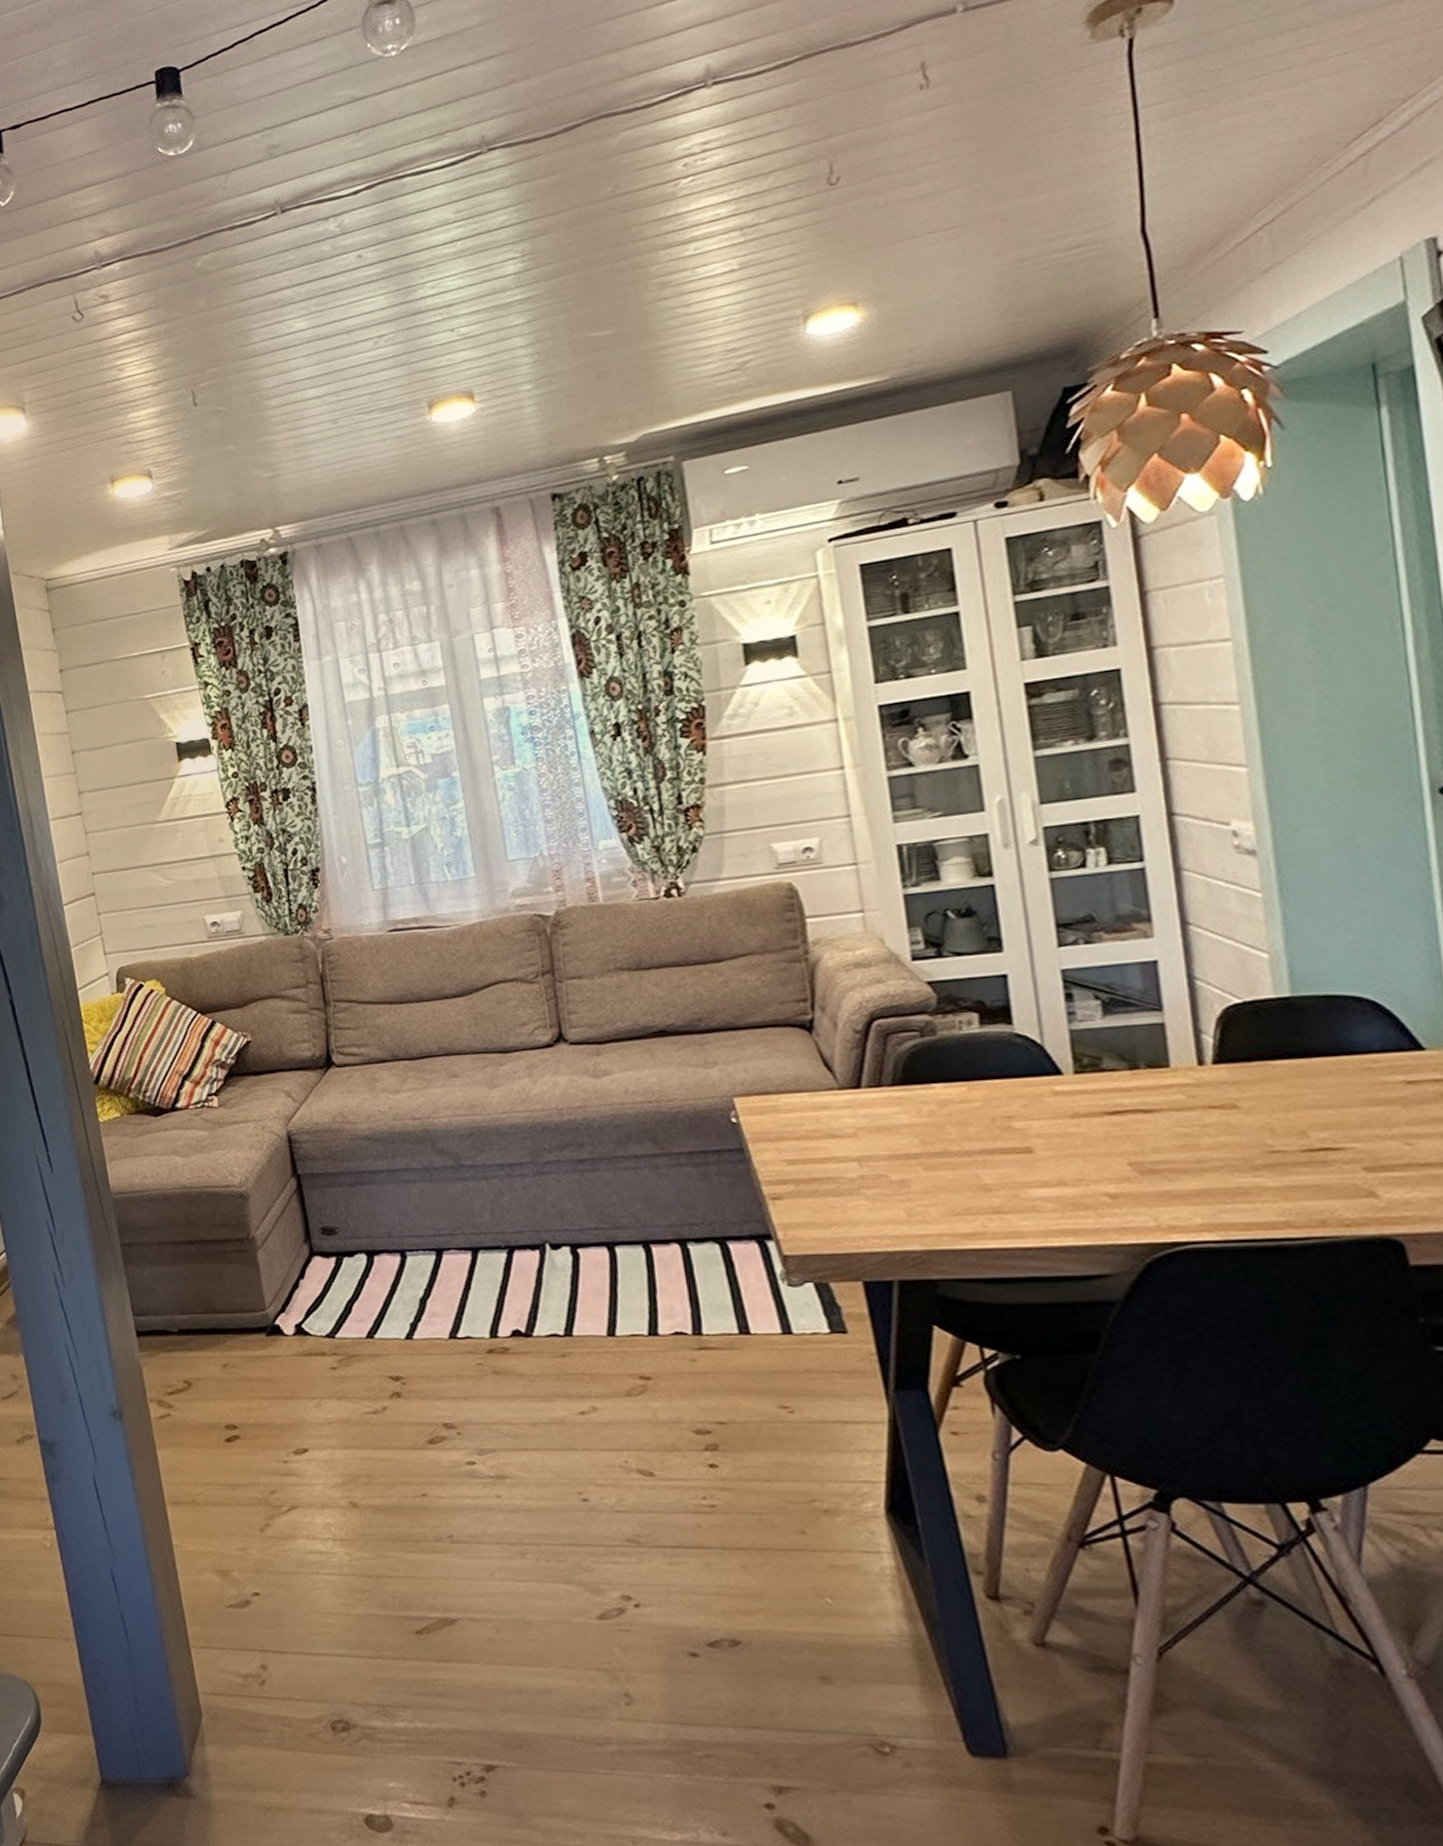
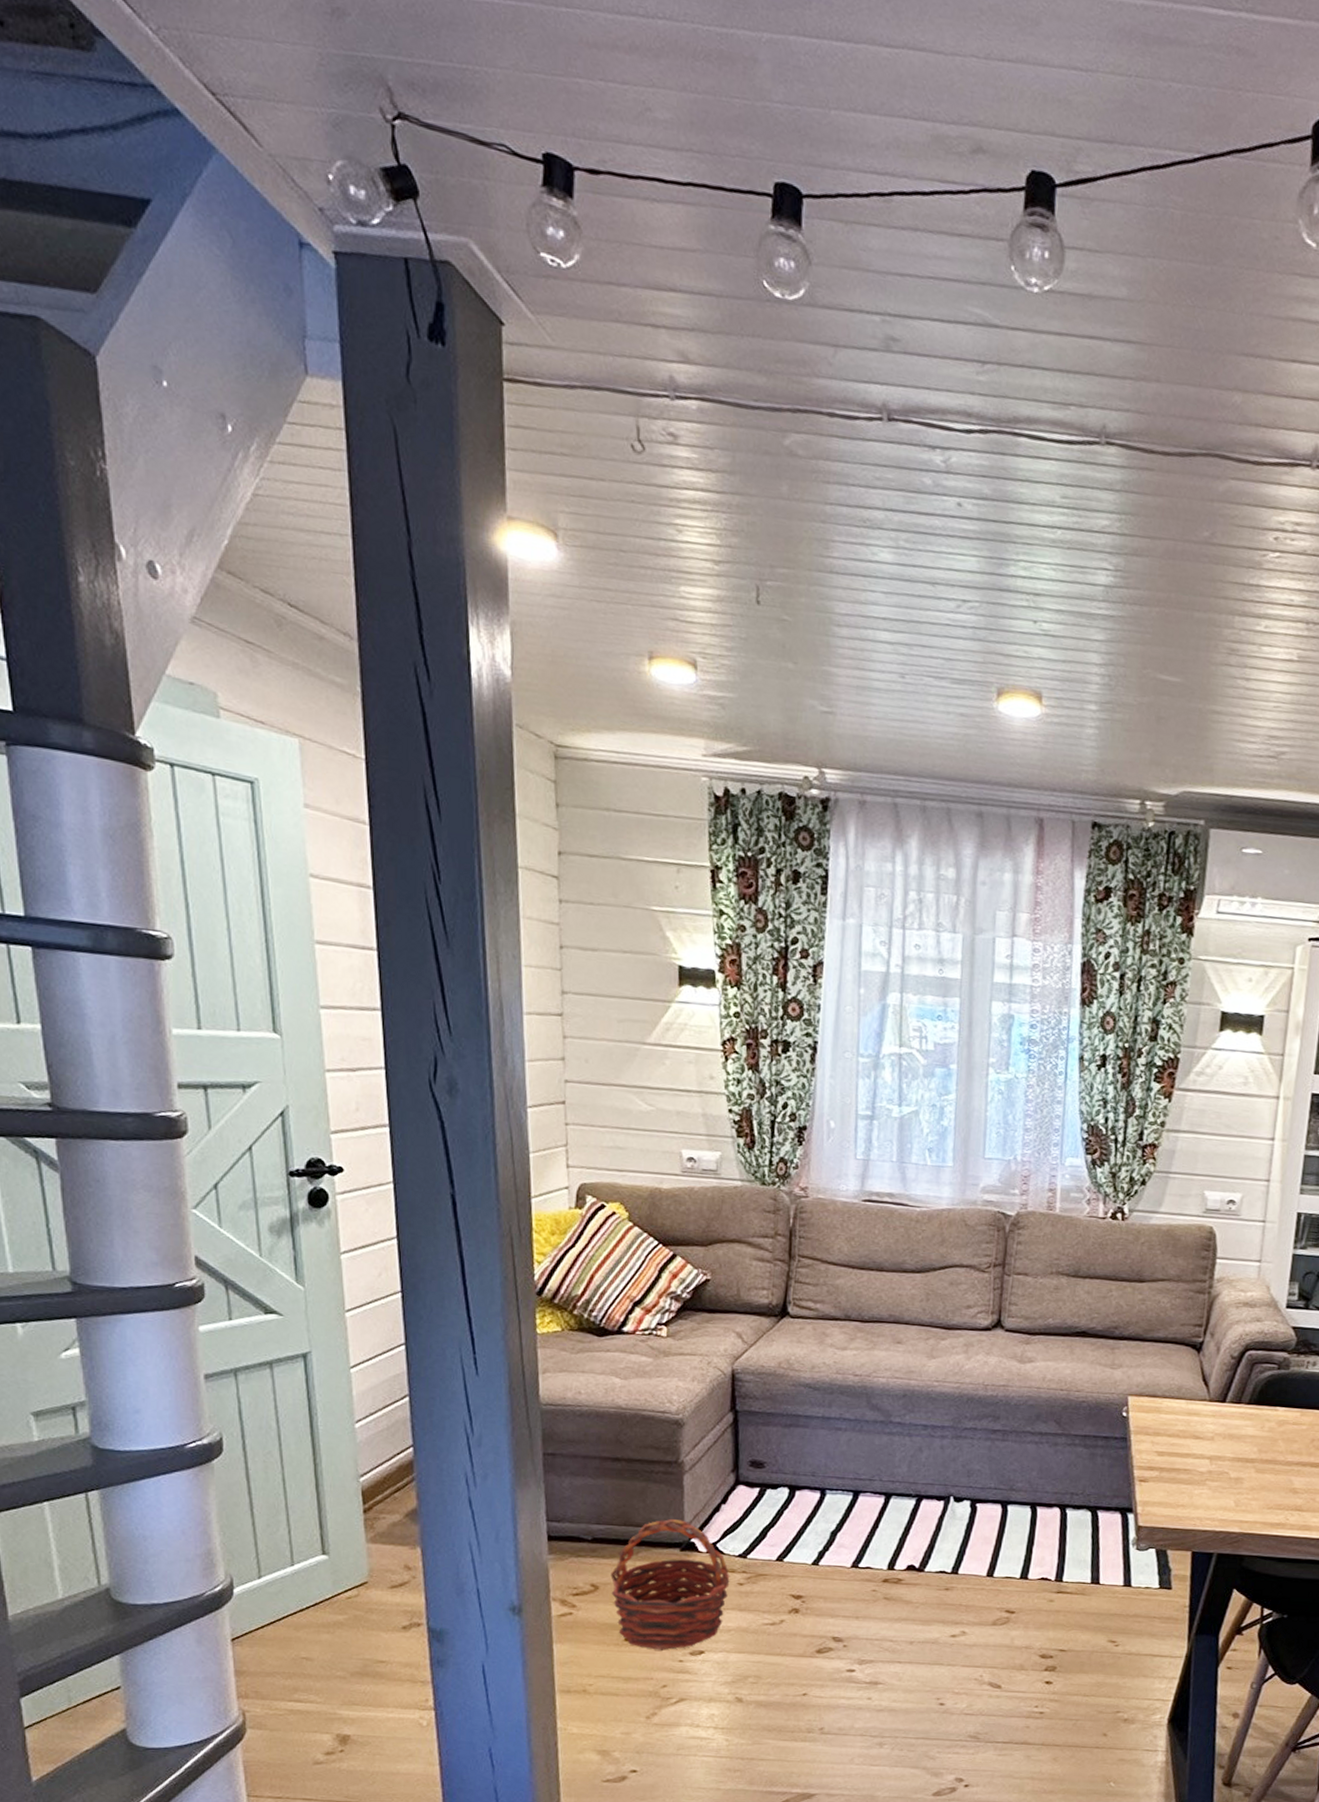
basket: none [201,1300,322,1451] -> present [610,1518,730,1651]

